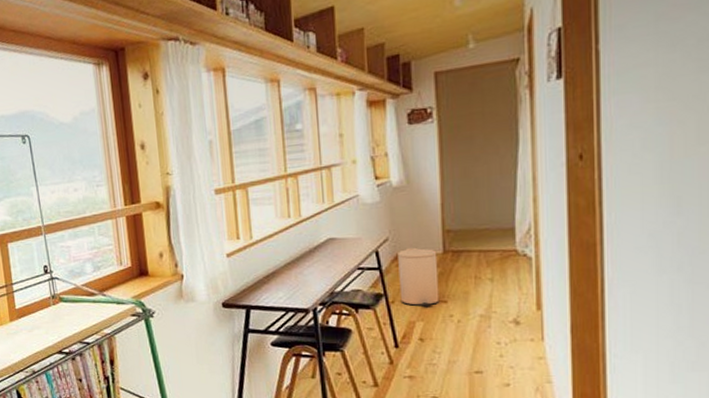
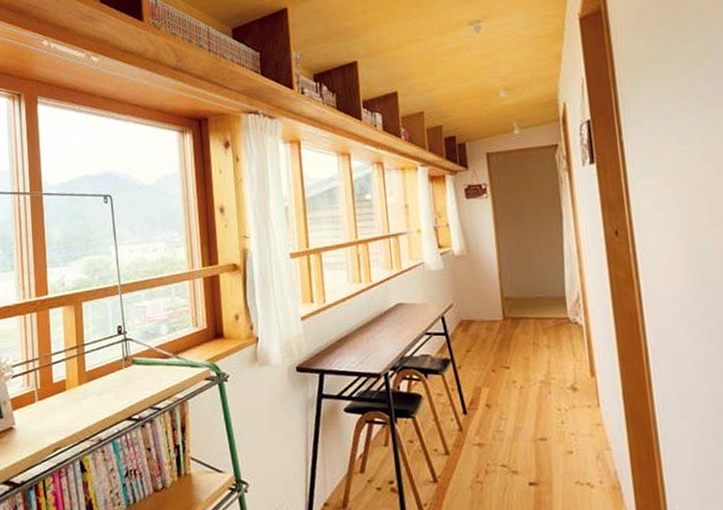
pedal bin: present [398,247,440,307] -> none [462,313,503,372]

